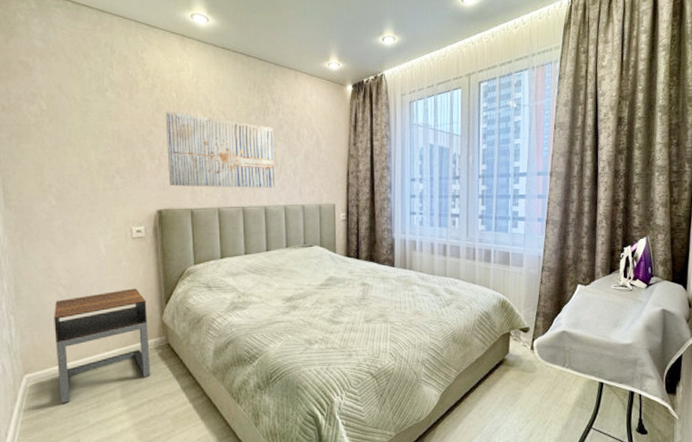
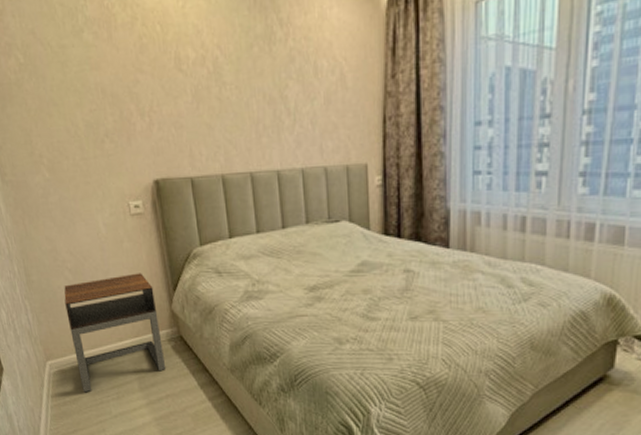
wall art: present [165,111,276,188] -> none [150,50,289,150]

